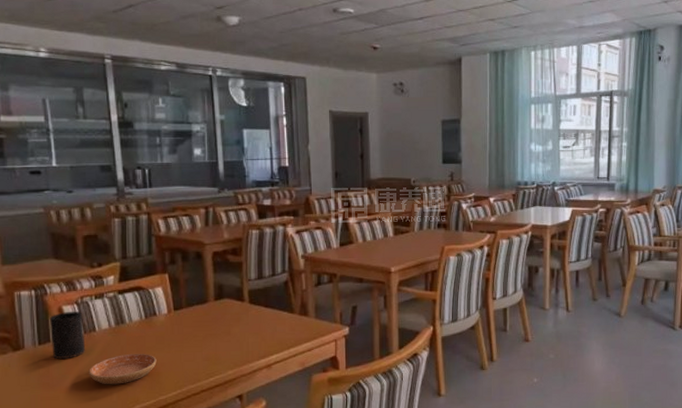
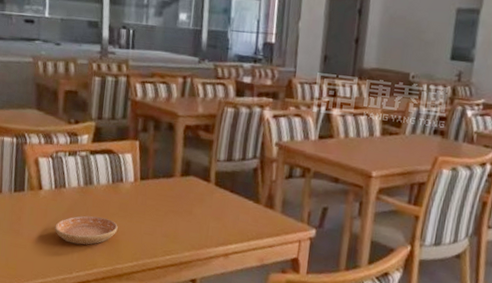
cup: present [50,311,86,359] -> none [25,163,56,211]

